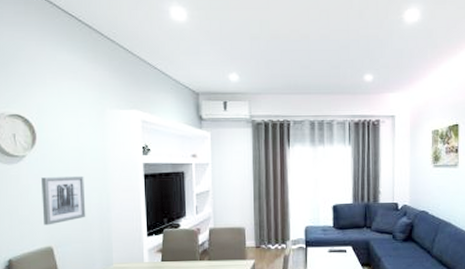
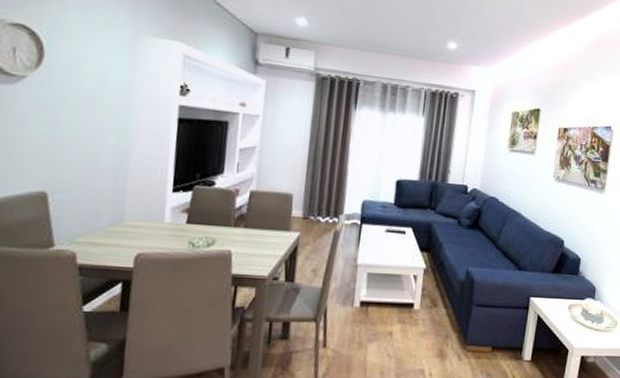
wall art: present [41,175,86,226] -> none [39,106,101,166]

